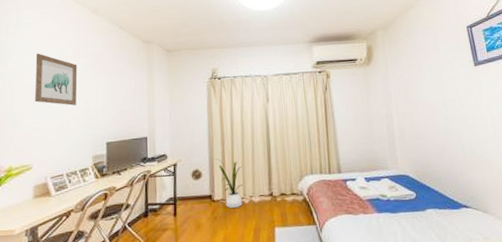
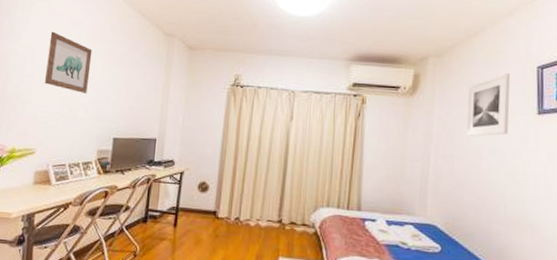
house plant: present [216,159,243,209] -> none [226,173,254,230]
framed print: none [414,35,453,94] -> present [467,73,510,137]

